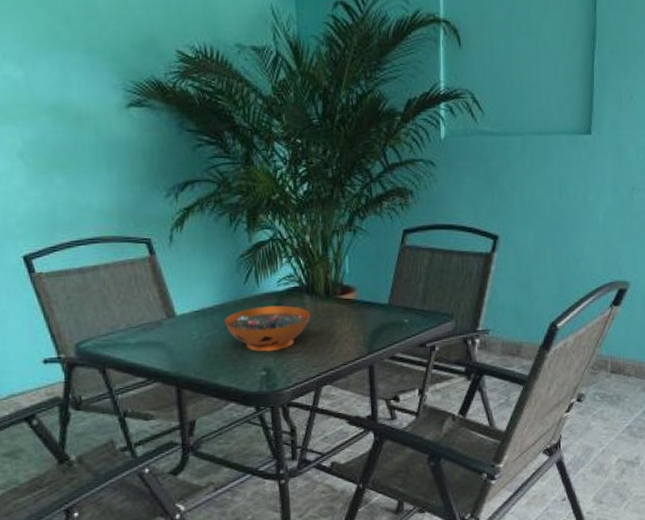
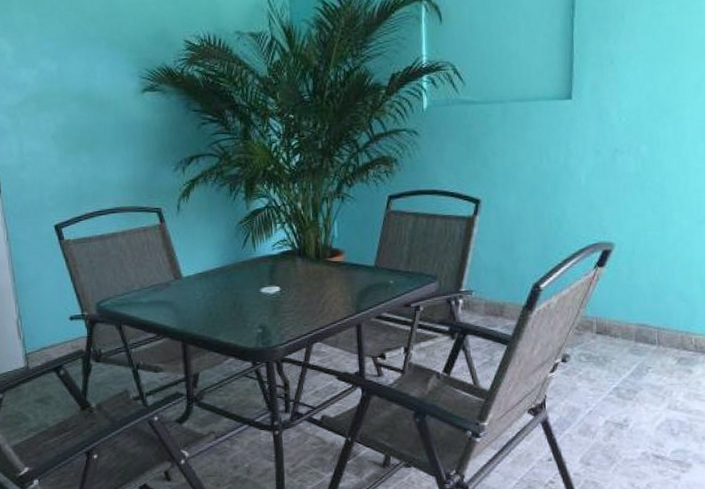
decorative bowl: present [223,305,311,352] -> none [224,267,303,311]

